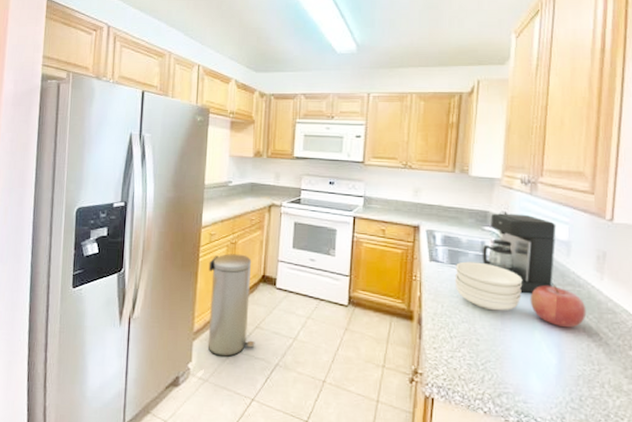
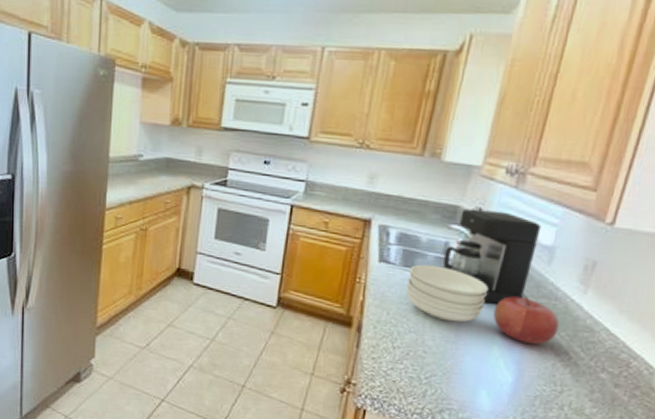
pedal bin: present [207,254,255,358] -> none [112,241,167,356]

